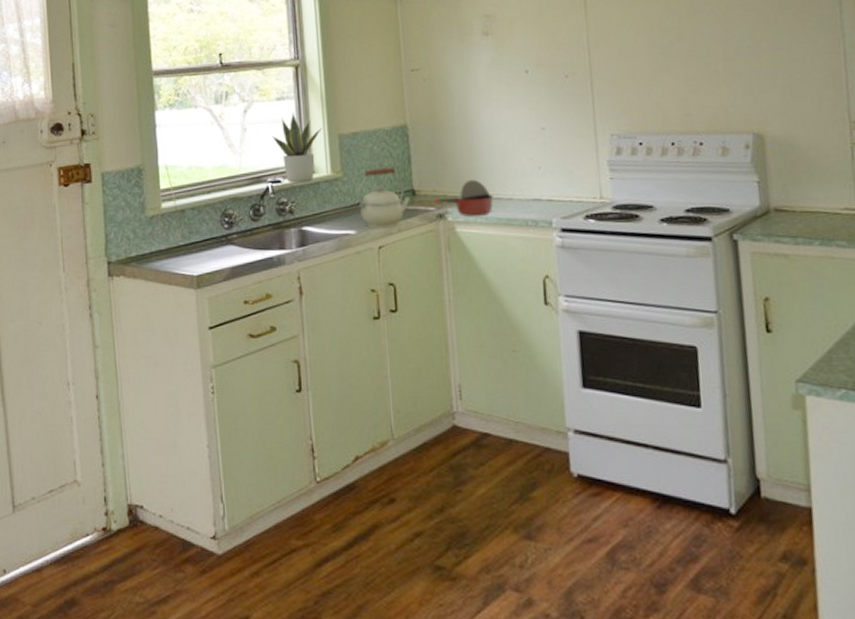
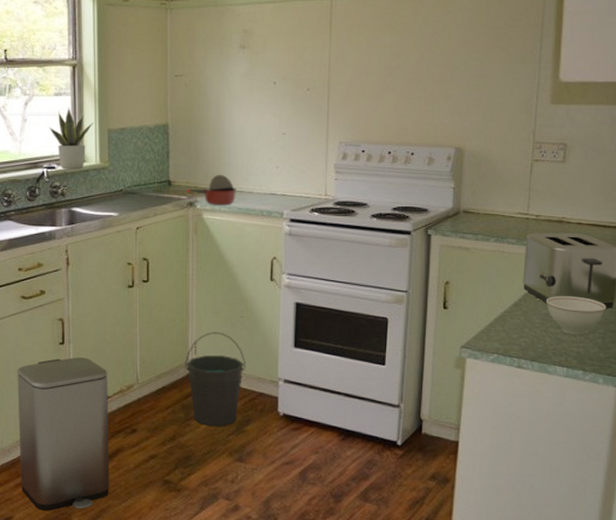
pedal bin: none [247,408,367,608] -> present [17,357,110,511]
kettle: present [356,167,410,229] -> none [121,160,166,212]
bucket: none [448,371,525,492] -> present [185,332,246,426]

